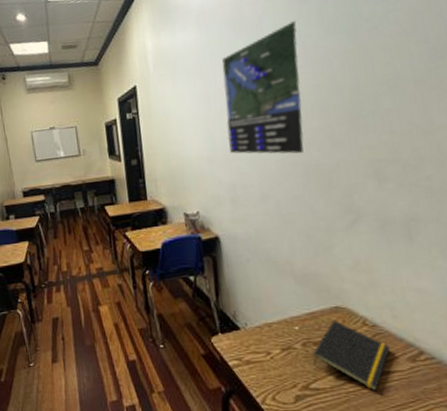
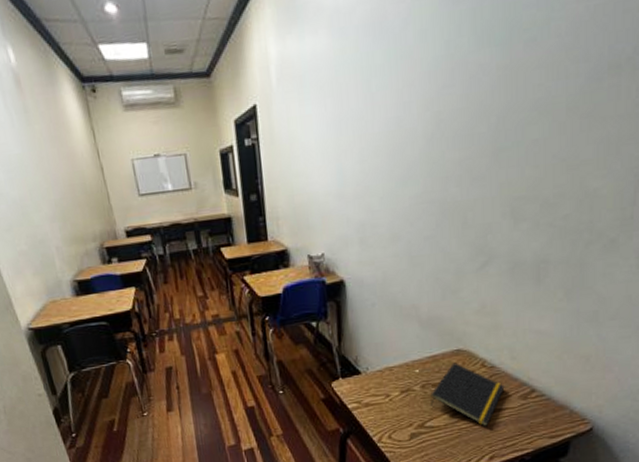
map: present [222,20,304,154] -> none [357,26,446,190]

